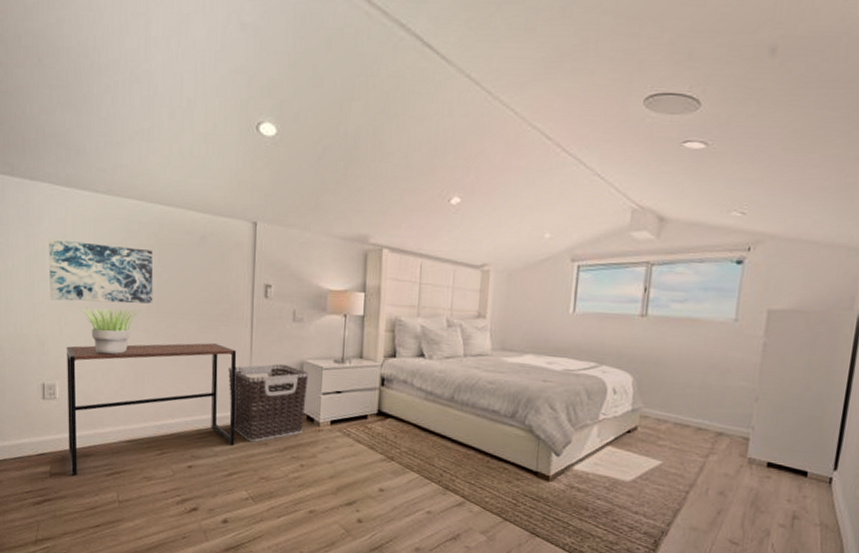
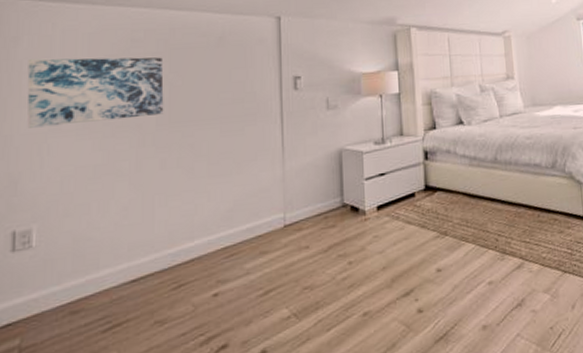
desk: present [66,343,237,476] -> none [47,146,270,344]
potted plant: present [81,307,140,355] -> none [70,124,147,182]
clothes hamper: present [228,363,309,442] -> none [258,155,349,249]

